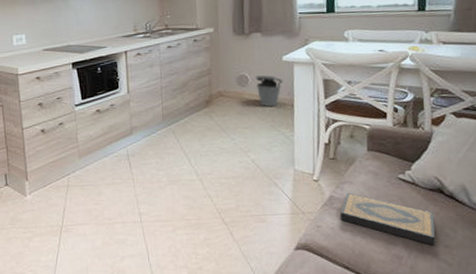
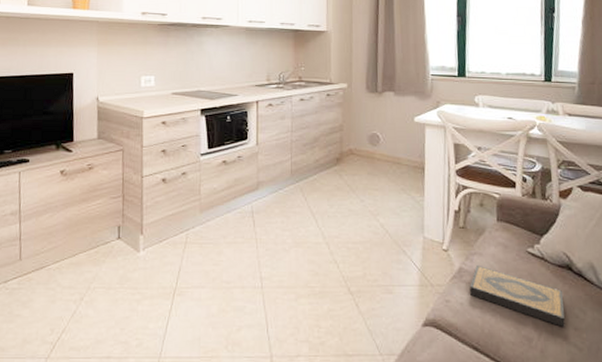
trash can: present [255,75,283,108] -> none [386,136,414,169]

